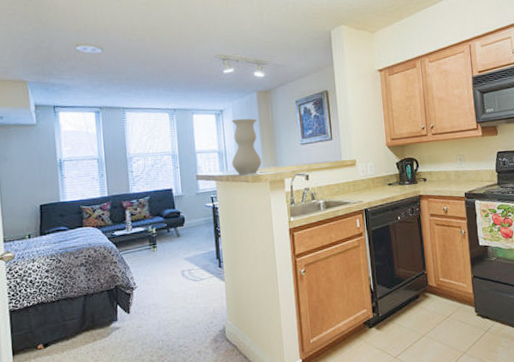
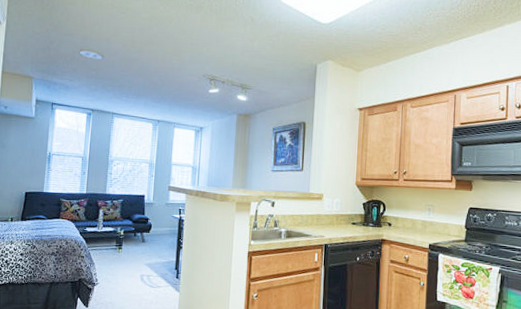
vase: present [231,118,262,175] -> none [203,137,234,193]

